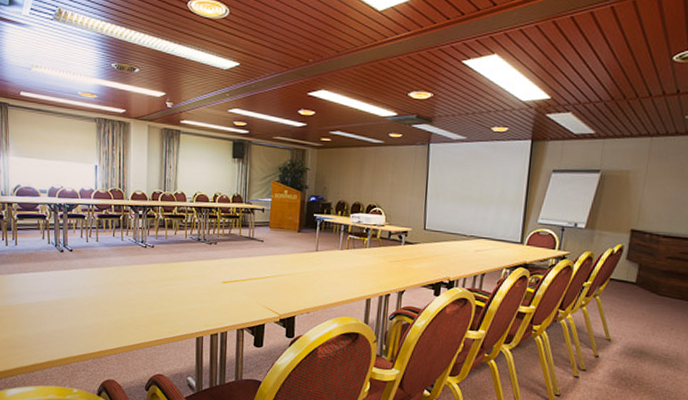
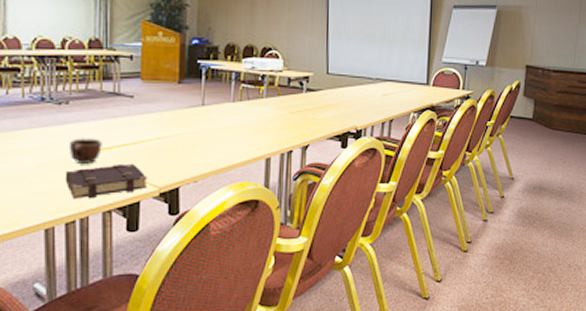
book: none [212,293,272,318] -> present [65,163,148,200]
mug: none [216,271,239,291] -> present [70,138,102,163]

